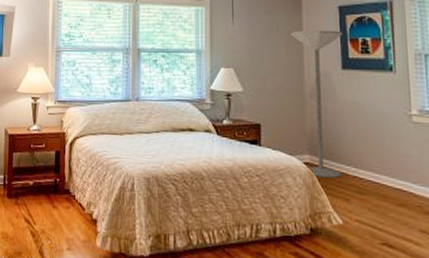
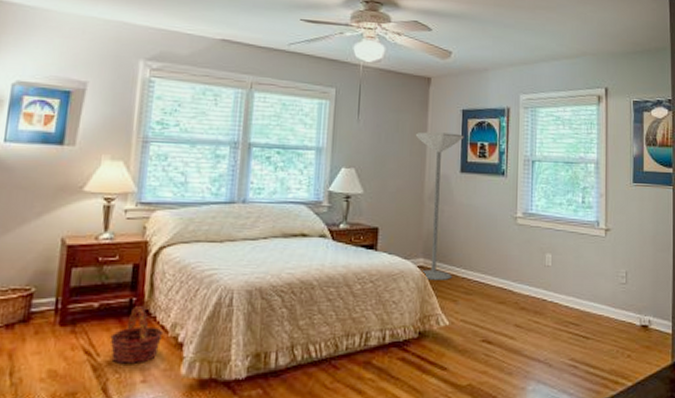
basket: none [42,186,82,234] -> present [109,306,164,363]

